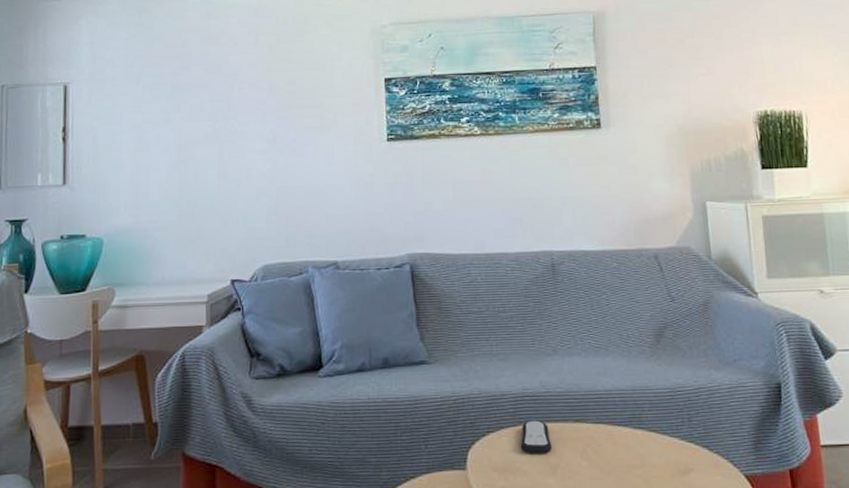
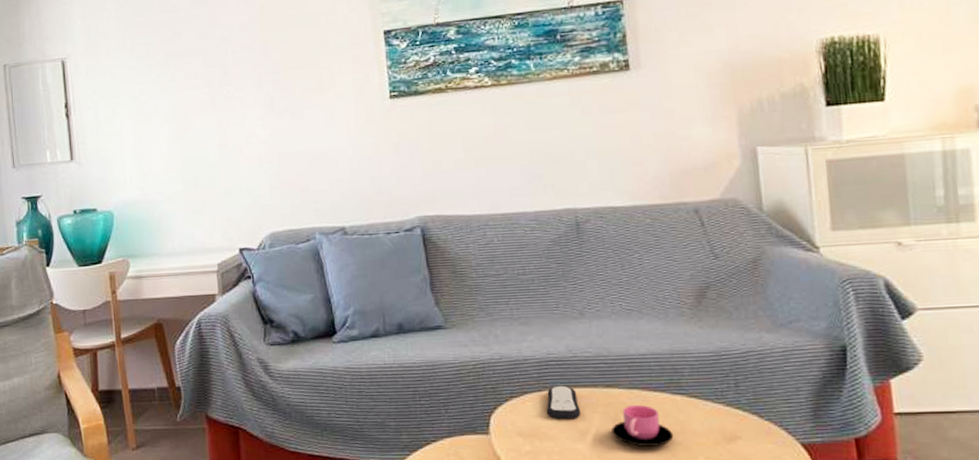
cup: none [579,438,635,480] -> present [611,404,674,447]

